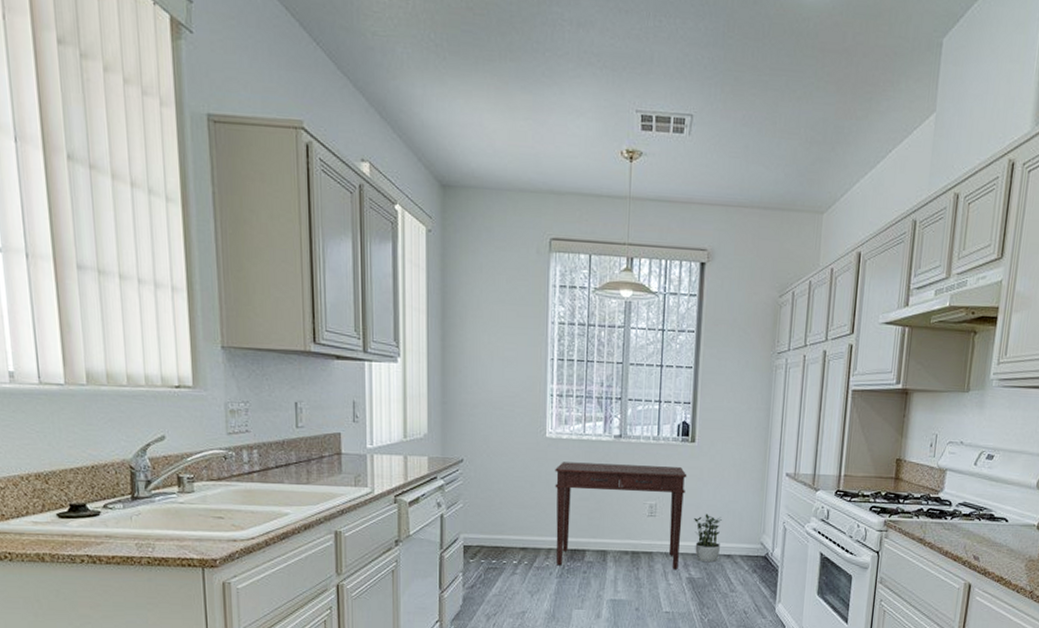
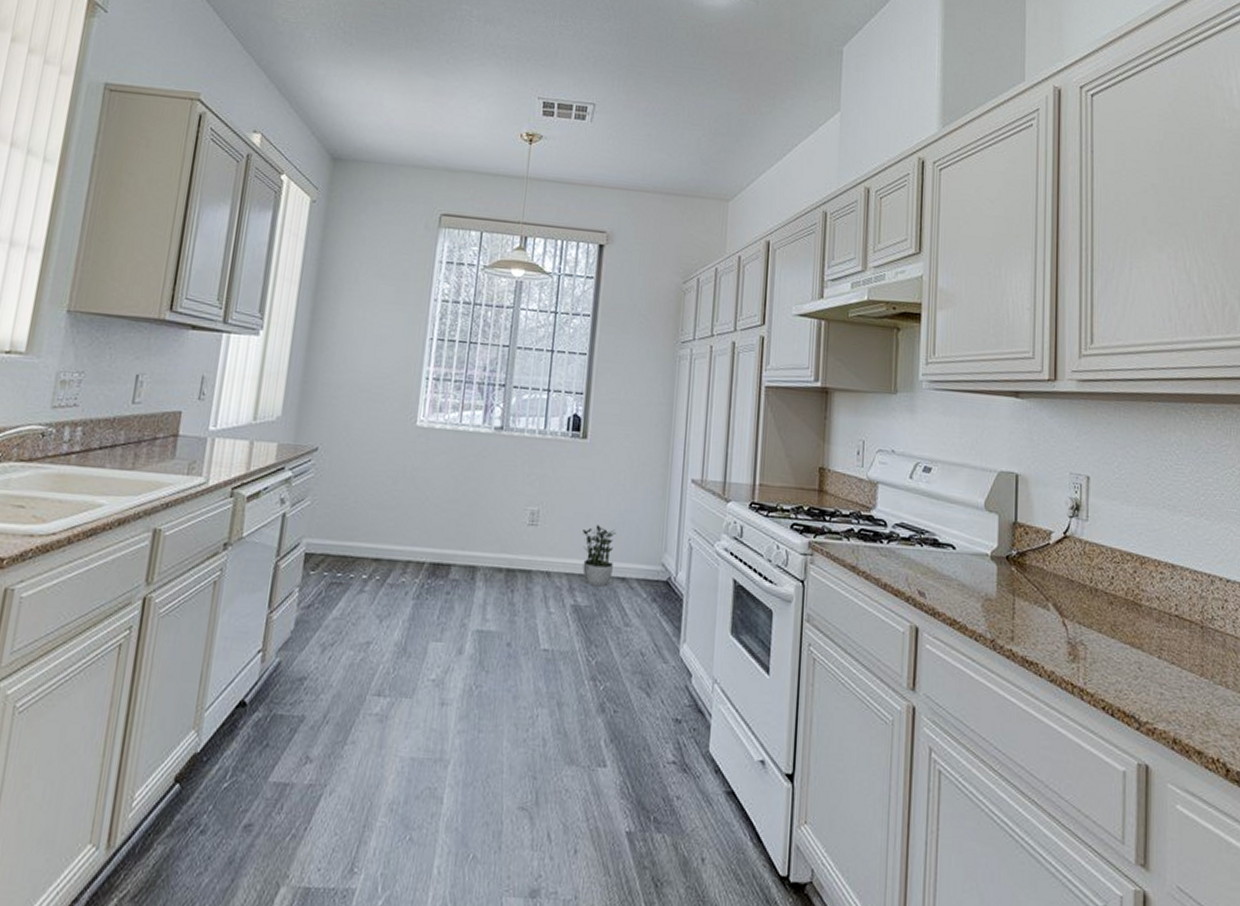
desk: present [555,462,687,570] -> none [415,455,577,595]

